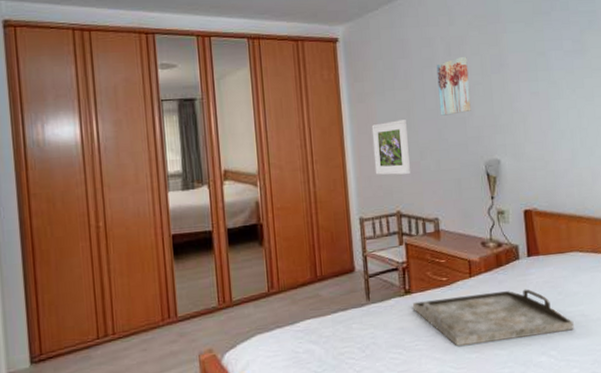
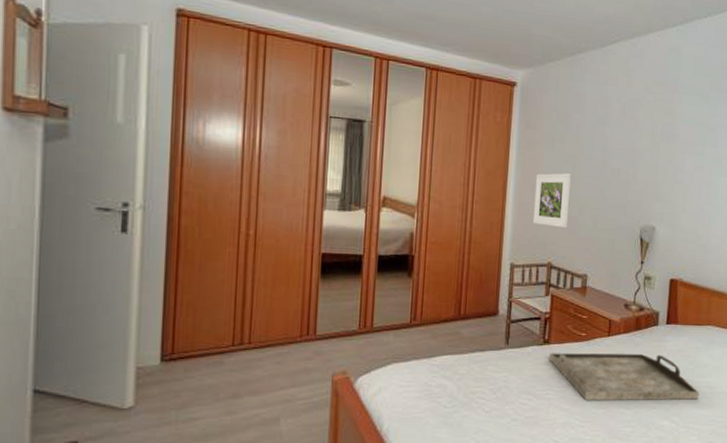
wall art: present [436,56,471,116] -> none [605,119,640,176]

